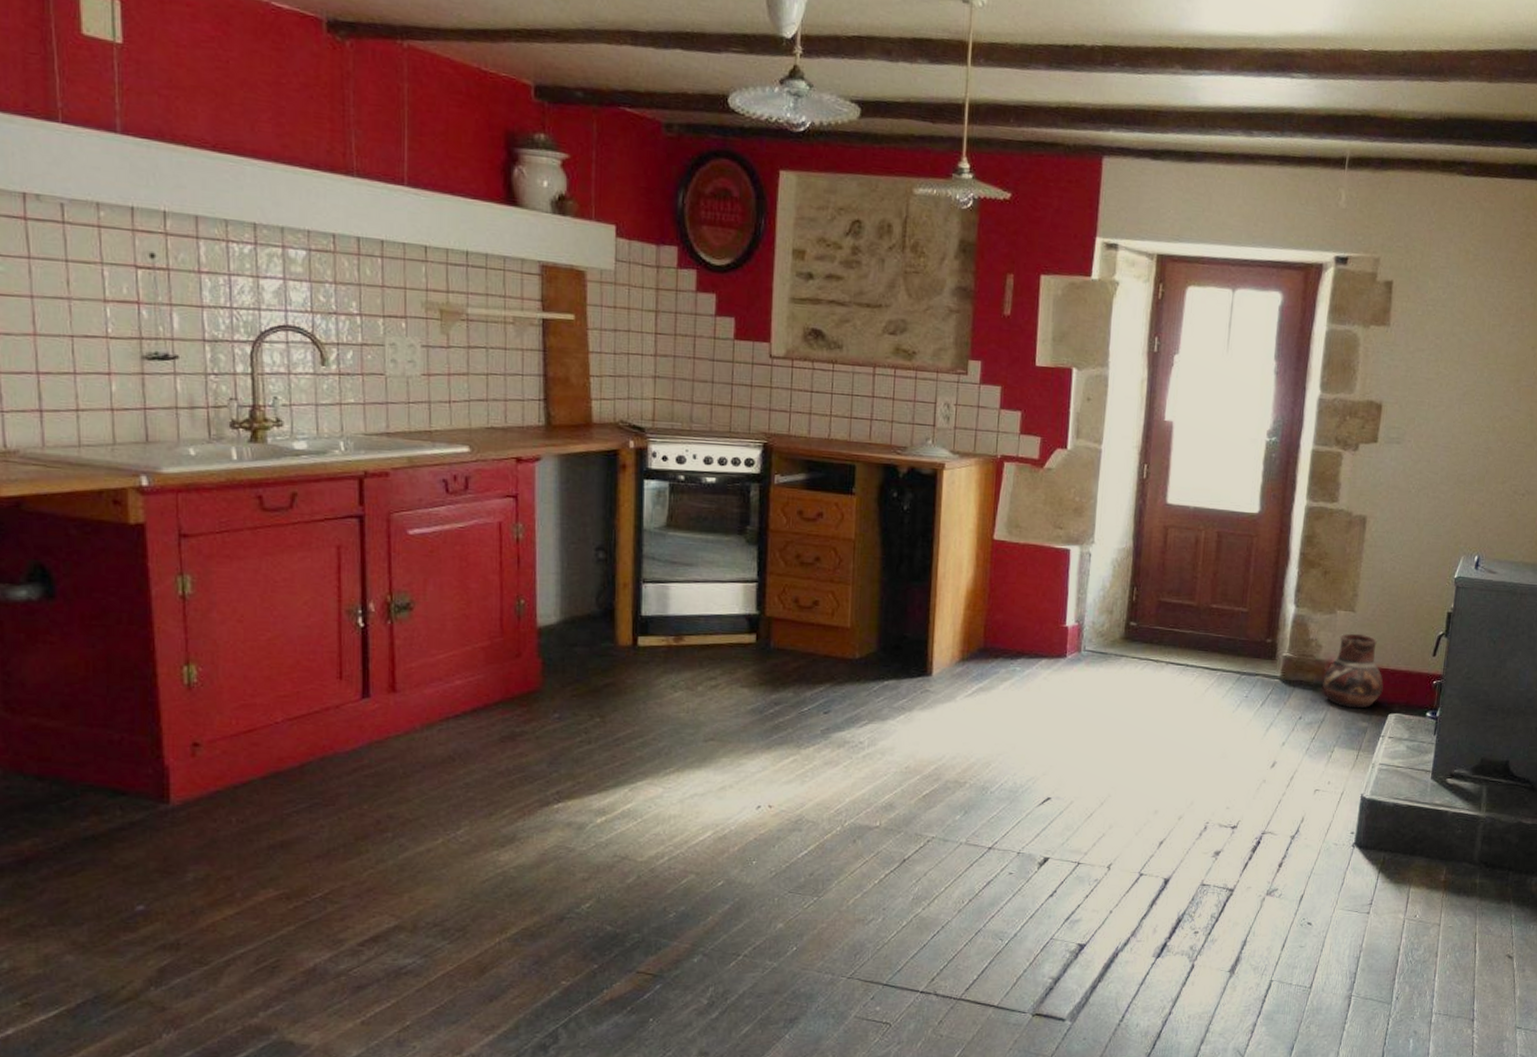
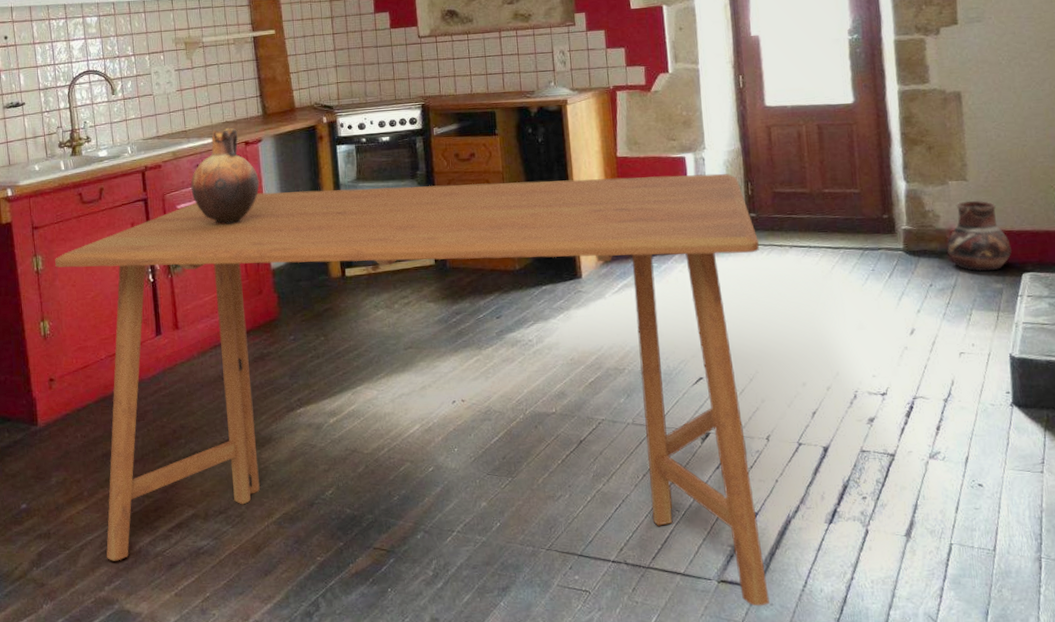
dining table: none [213,527,1135,1041] -> present [55,173,770,607]
ceramic pitcher: none [431,435,531,565] -> present [190,128,260,225]

